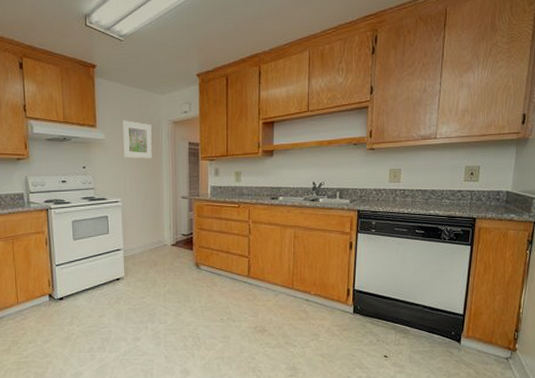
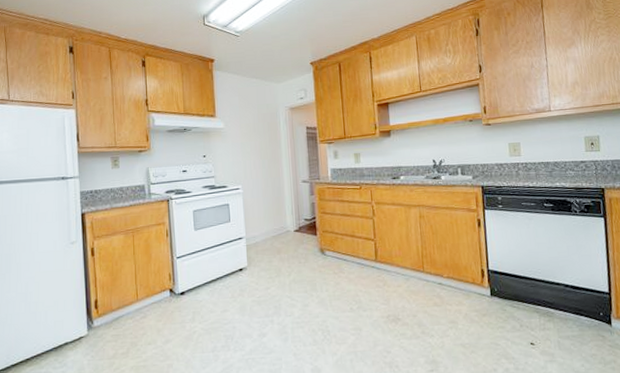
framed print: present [123,120,152,159] -> none [241,109,271,145]

